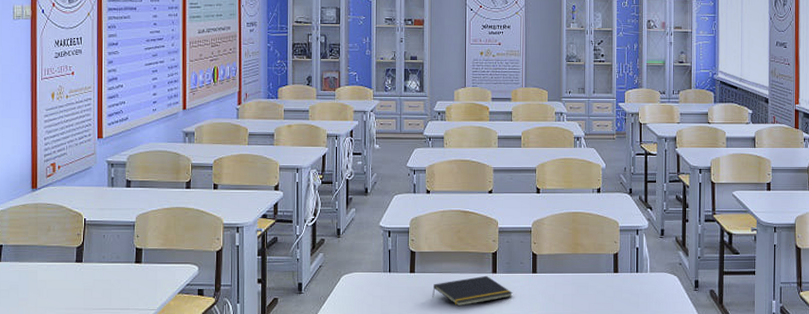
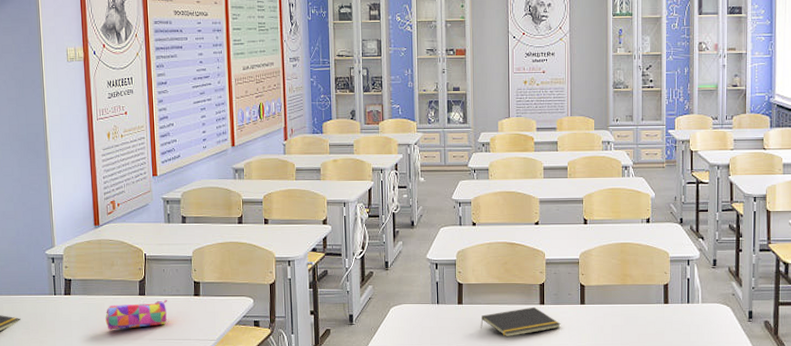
pencil case: none [37,267,107,299] -> present [105,300,168,330]

